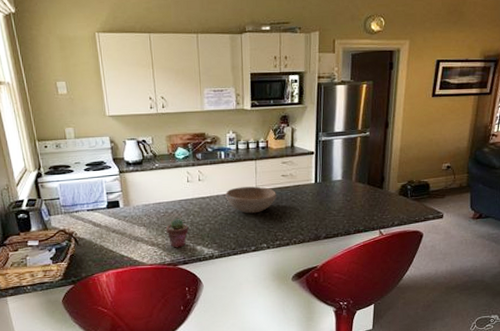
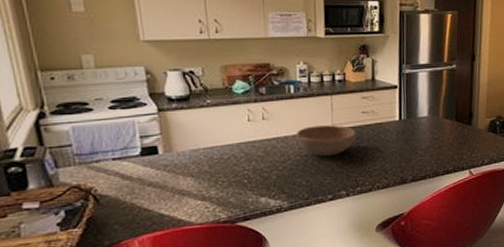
potted succulent: present [166,218,189,248] -> none [221,164,250,202]

